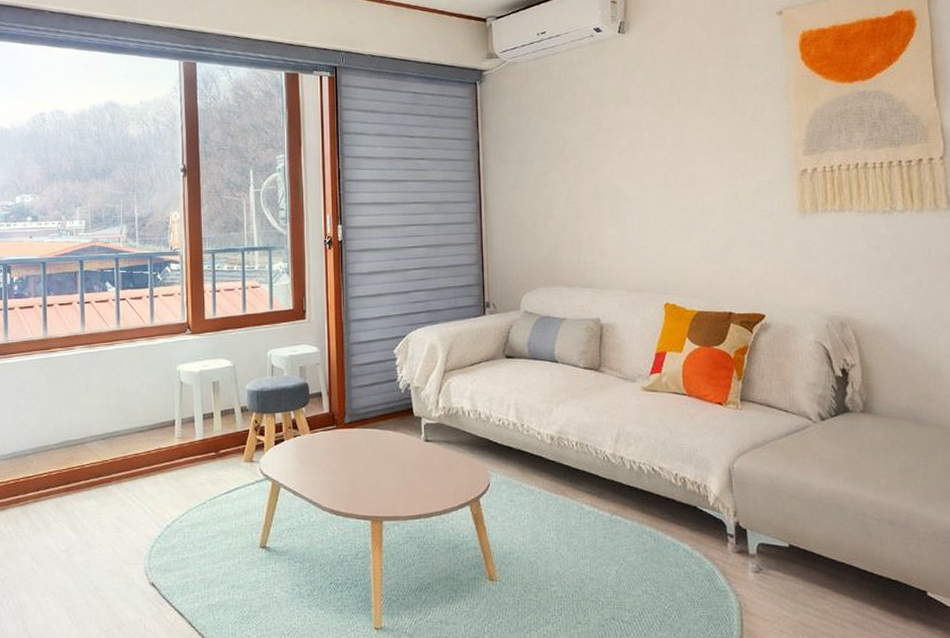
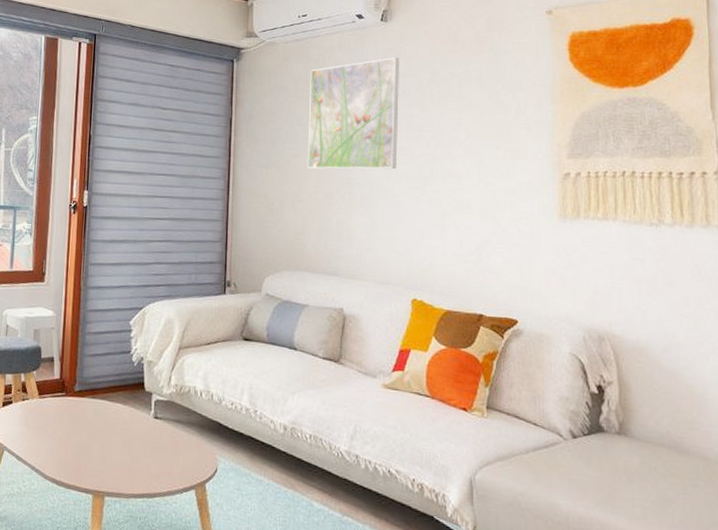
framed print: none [553,68,642,185] -> present [307,57,399,170]

